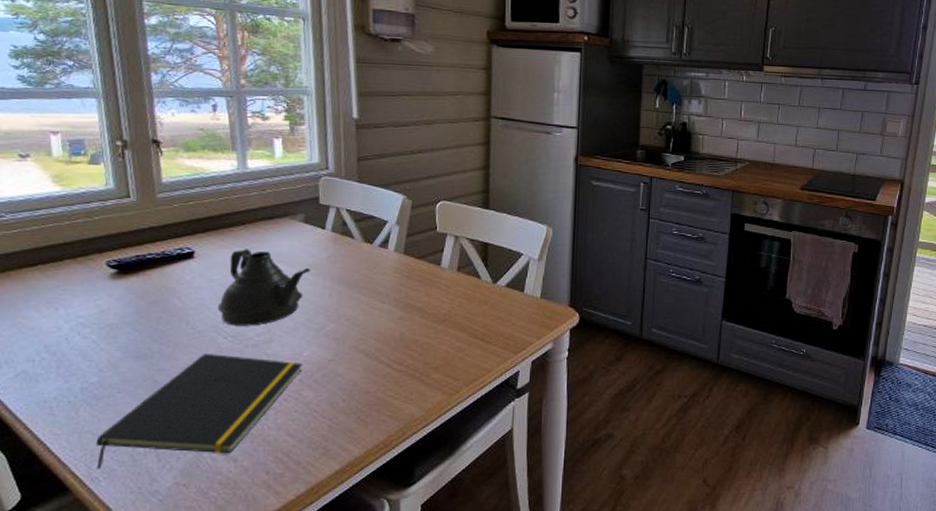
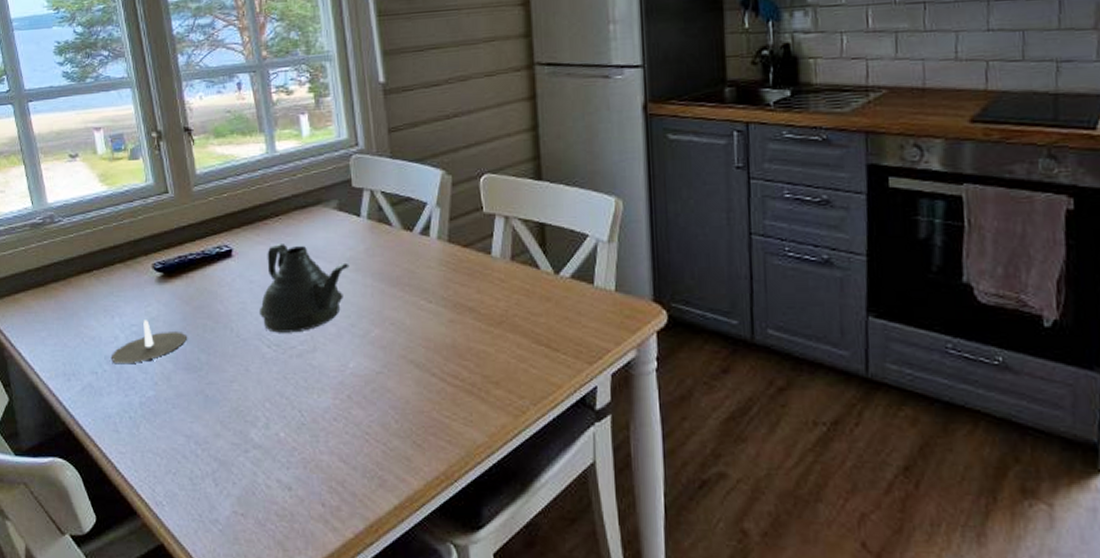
candle: none [51,312,140,352] -> present [110,320,188,363]
notepad: present [97,353,303,469] -> none [158,364,350,492]

